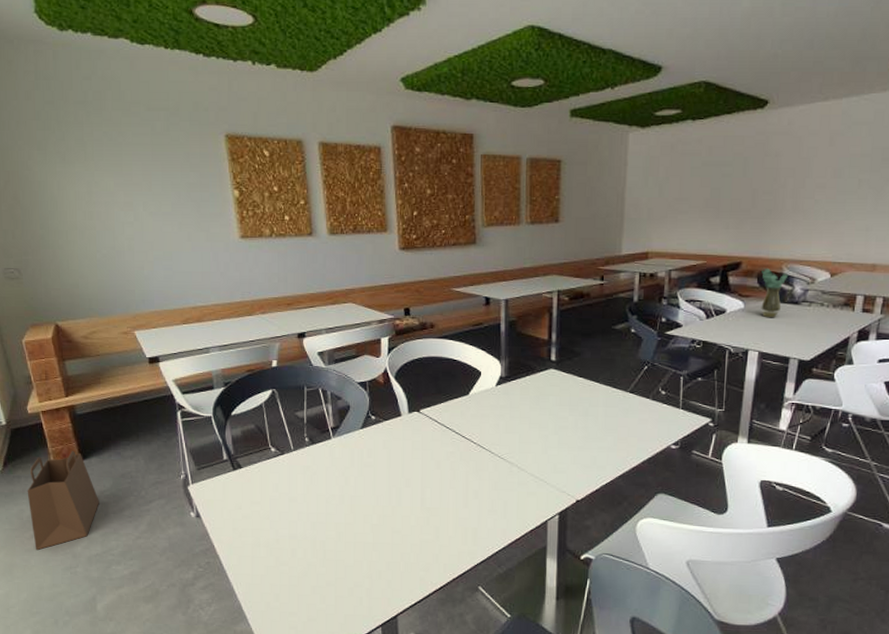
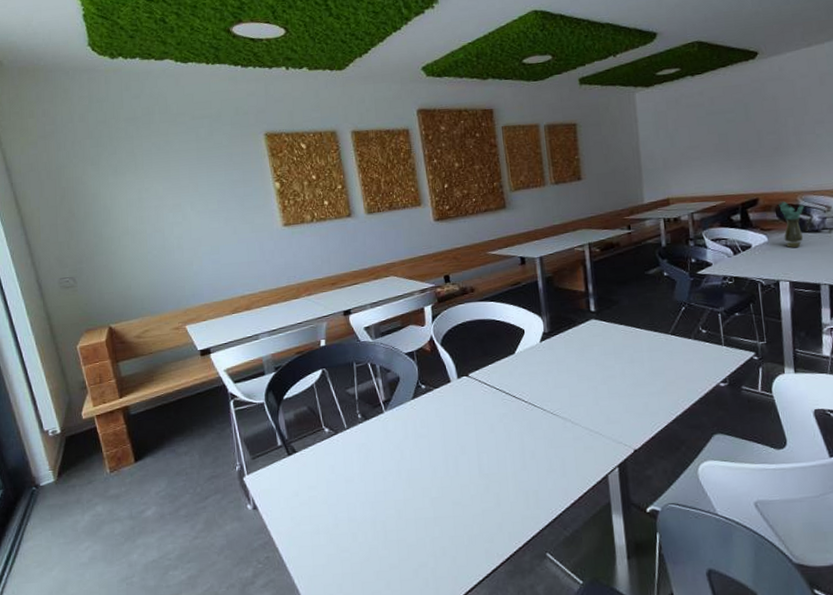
shopping bag: present [27,450,99,551] -> none [81,452,155,563]

